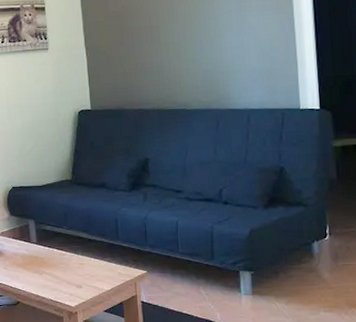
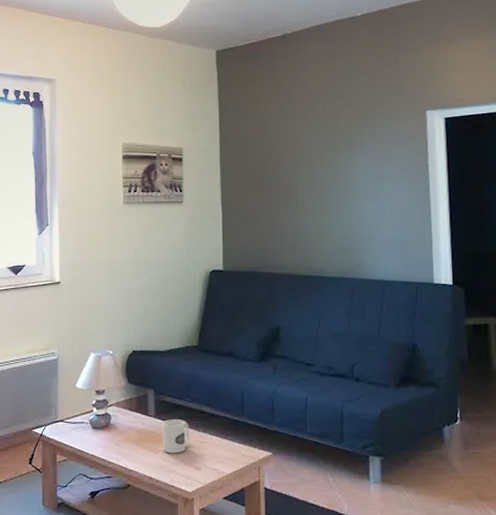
mug: none [44,245,69,275] -> present [163,419,189,454]

